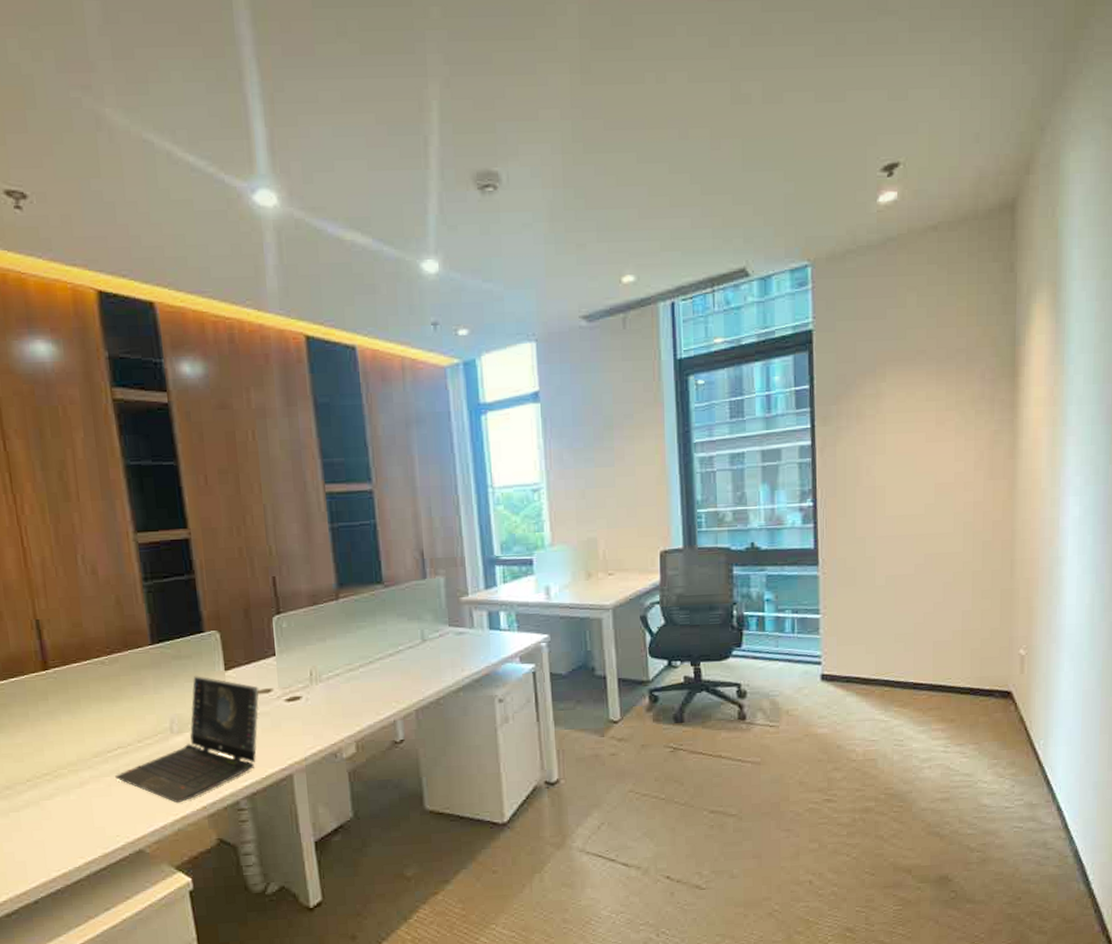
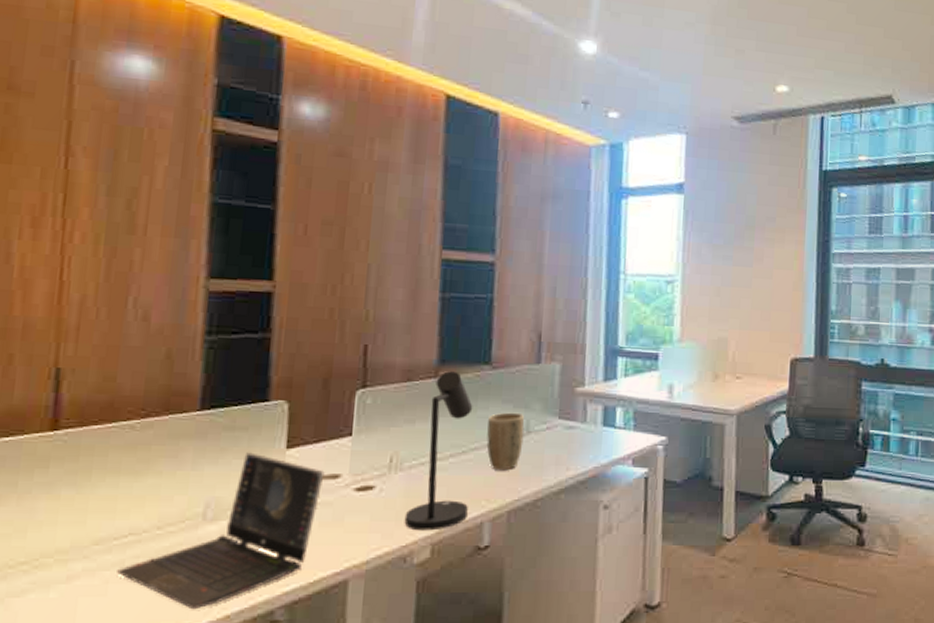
desk lamp: none [330,593,382,731] -> present [404,371,473,531]
plant pot: none [387,624,421,676] -> present [486,412,525,471]

